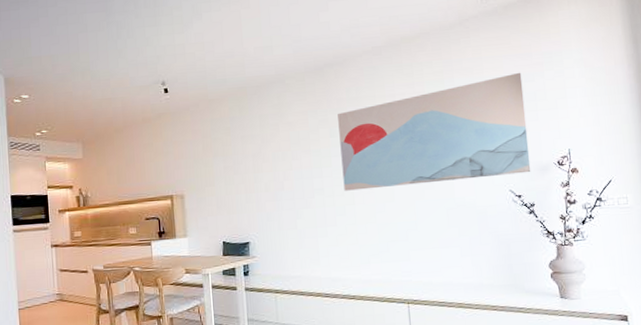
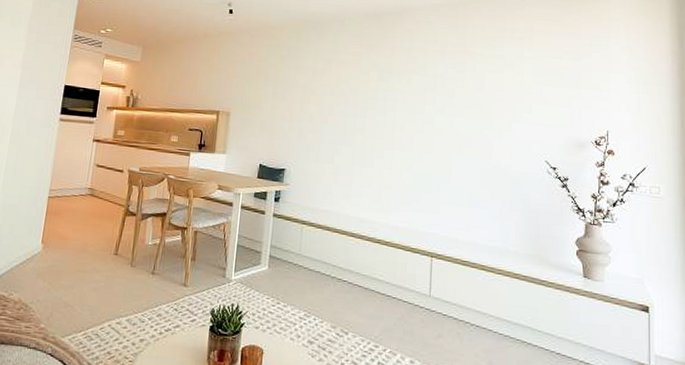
wall art: present [338,72,531,191] -> none [385,49,570,147]

